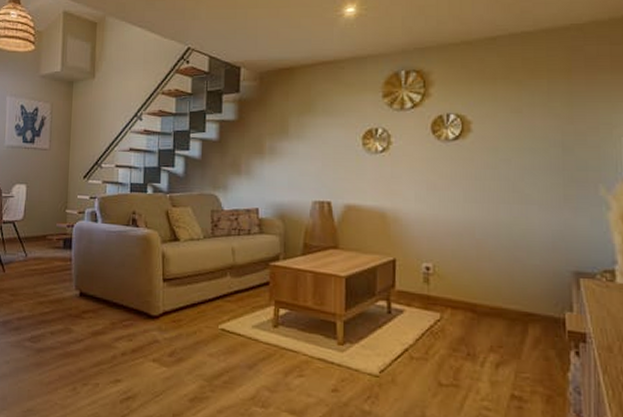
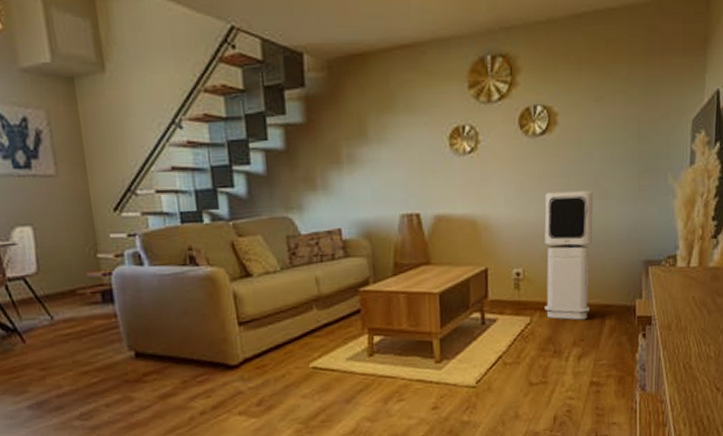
air purifier: none [457,193,511,325] -> present [544,190,593,320]

